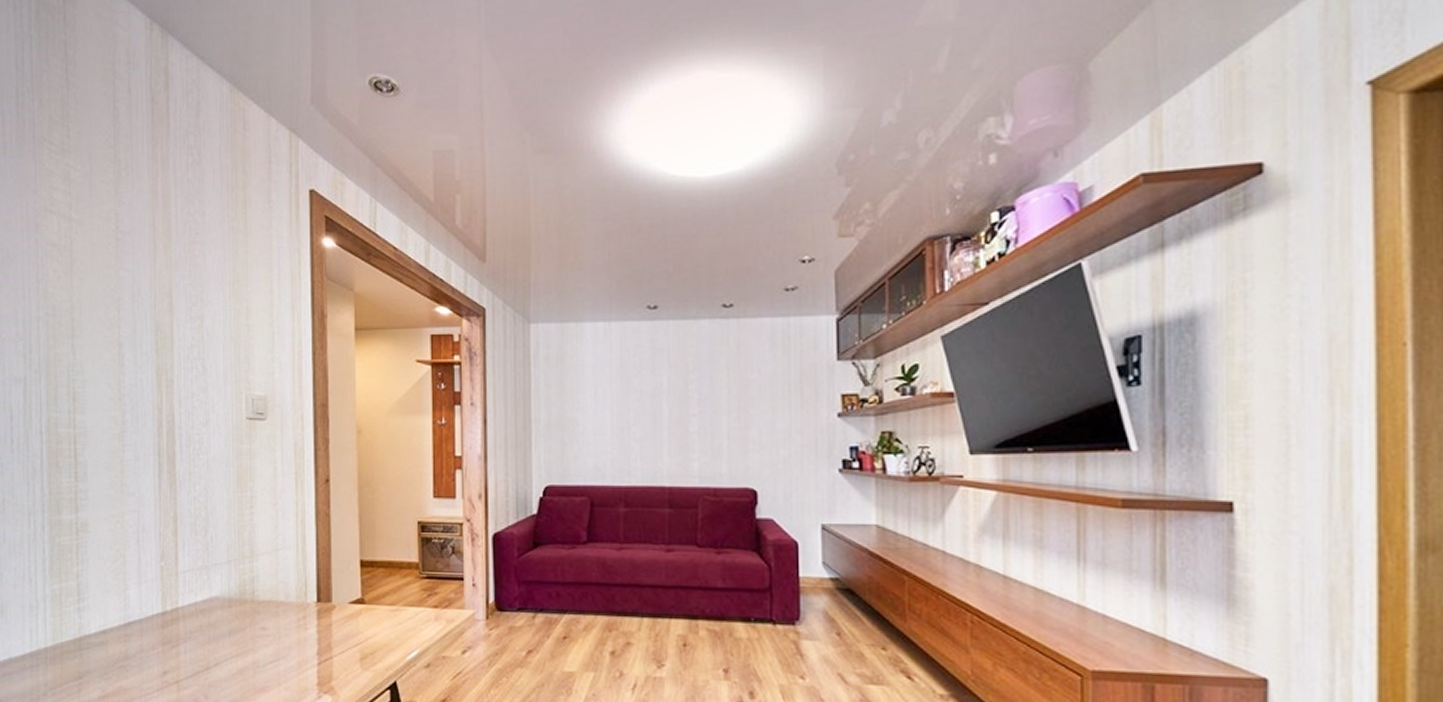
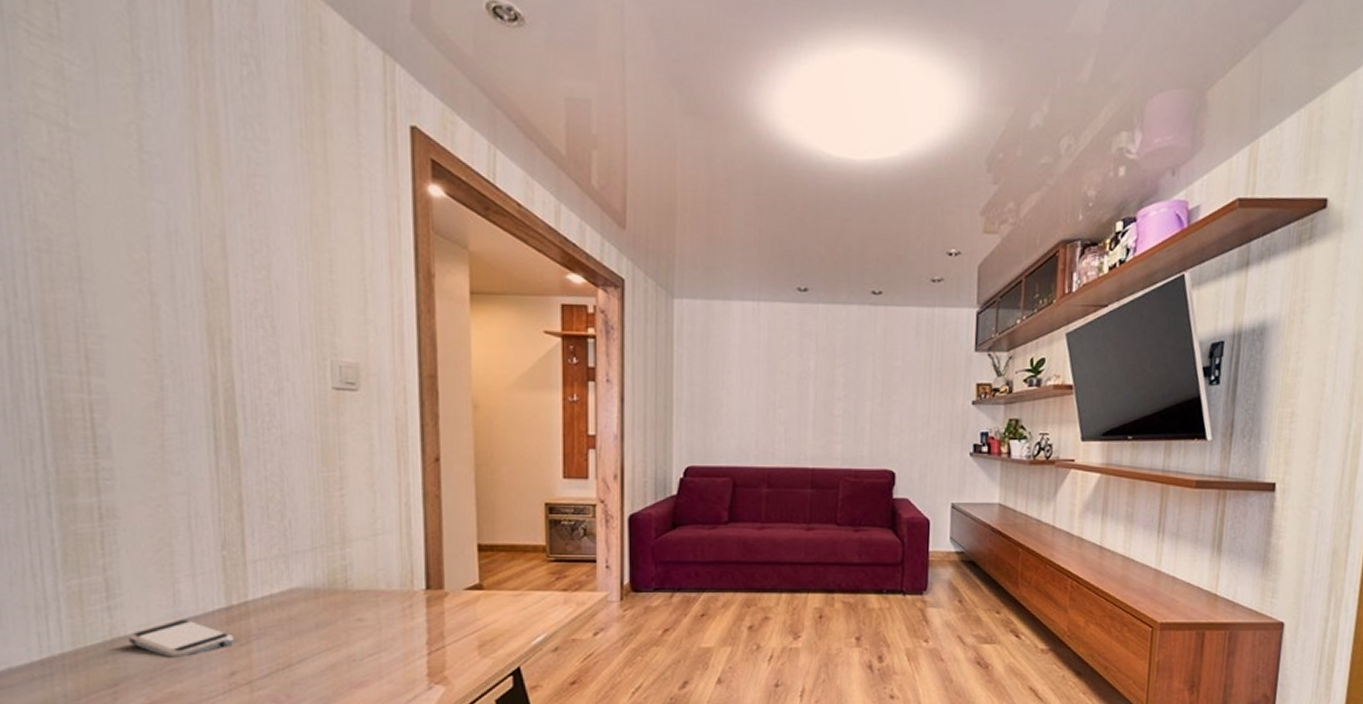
smartphone: none [91,622,167,656] -> present [128,620,235,658]

